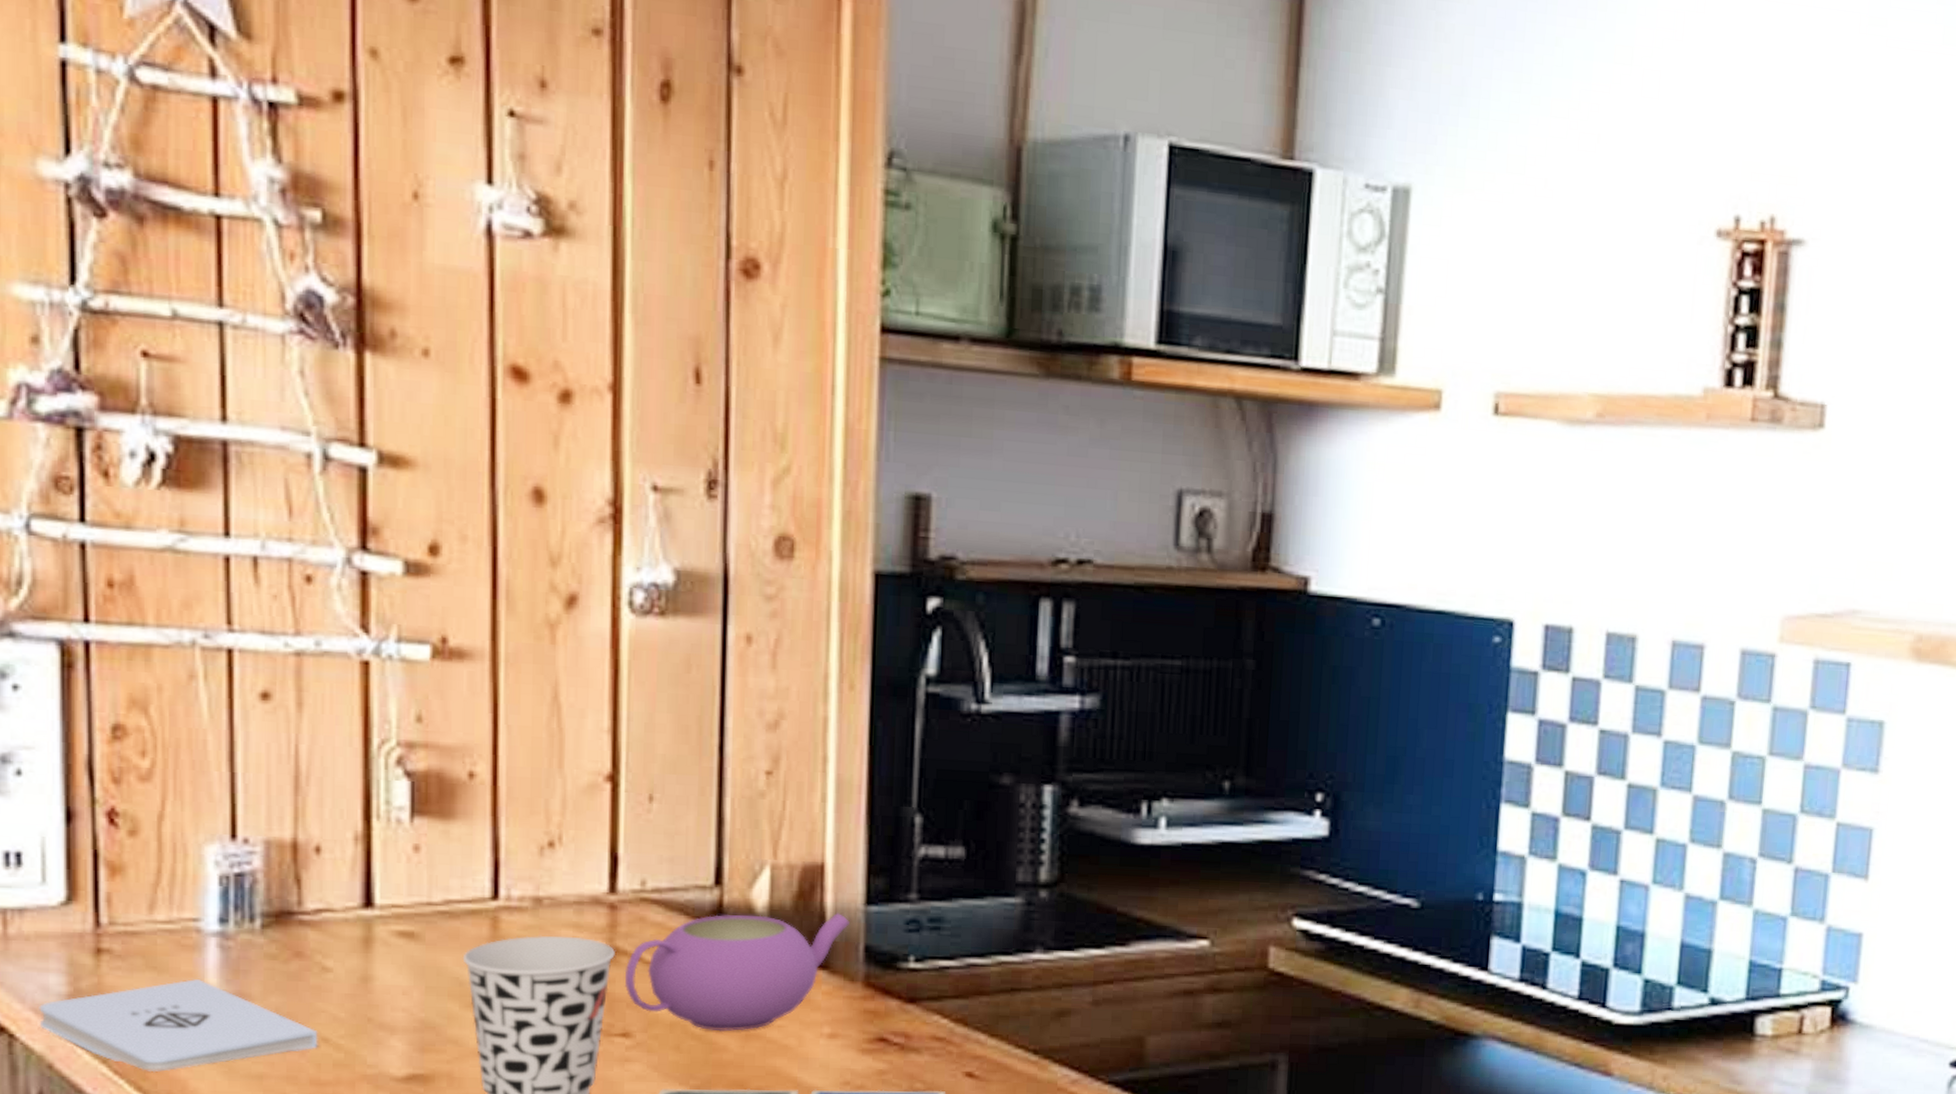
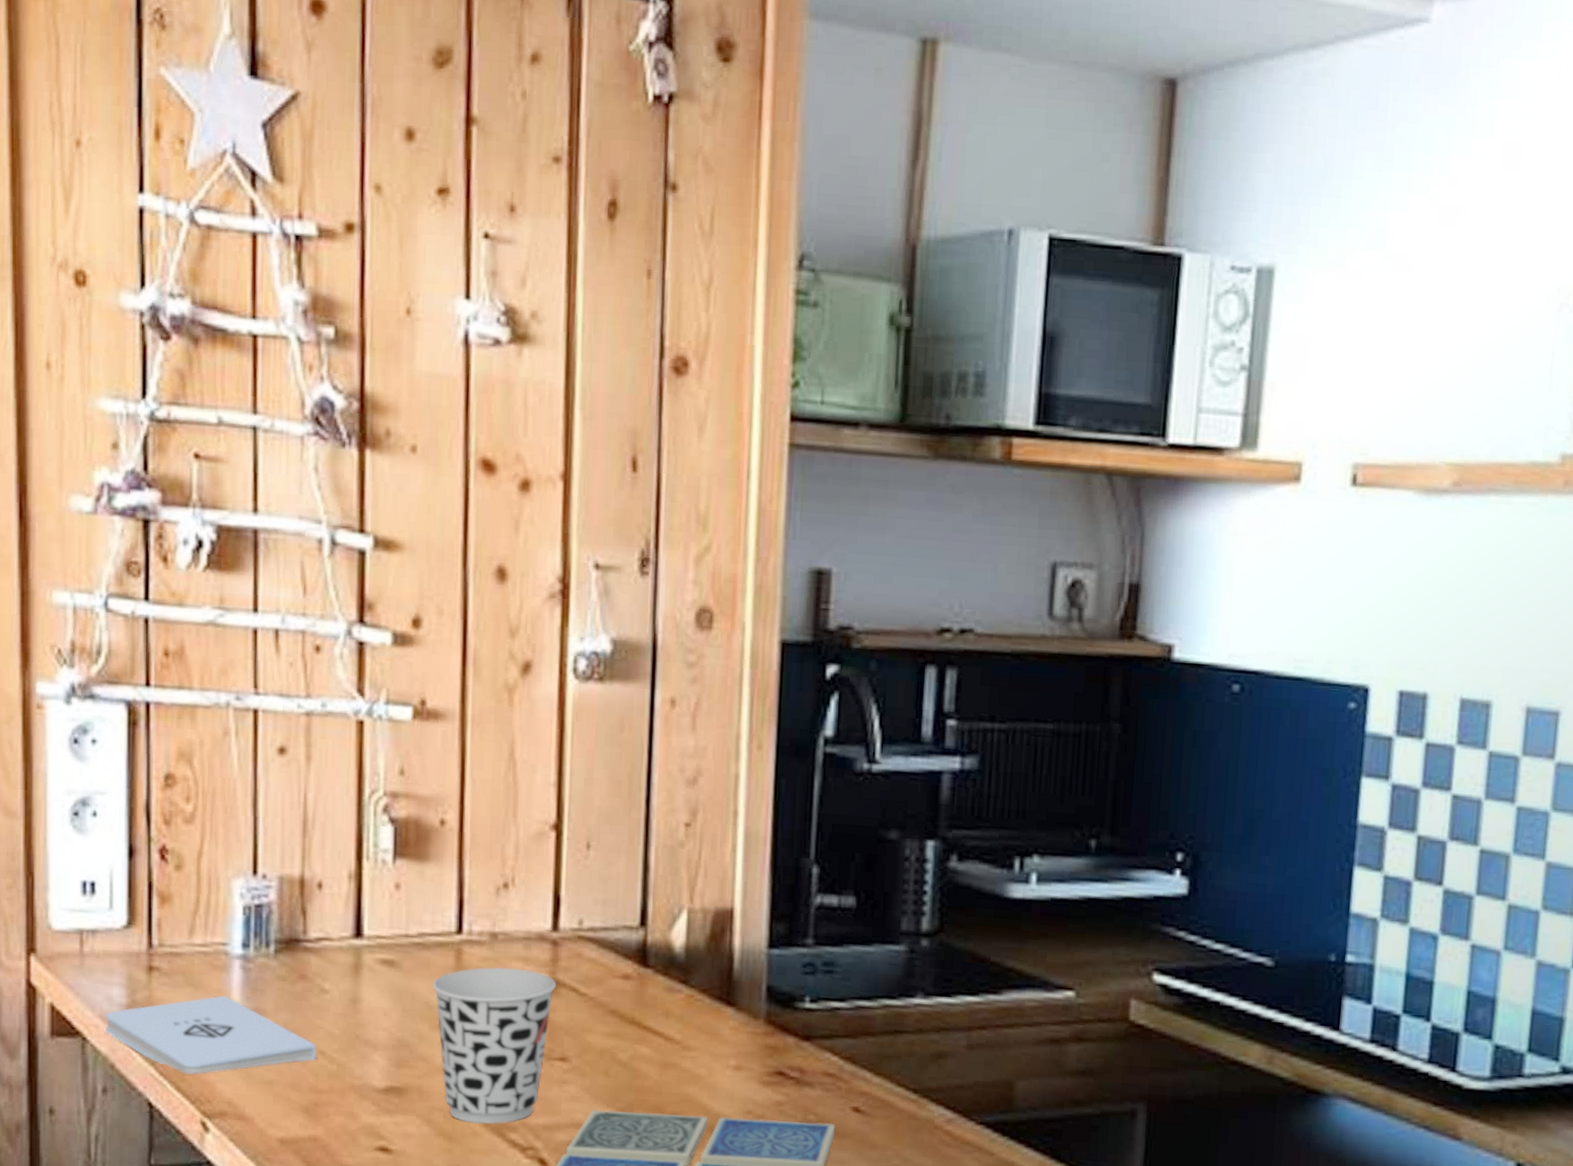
teapot: present [624,912,849,1032] -> none [563,953,754,1060]

